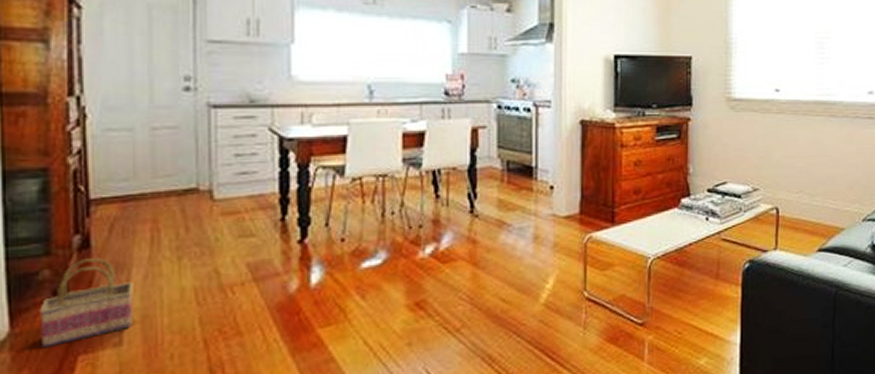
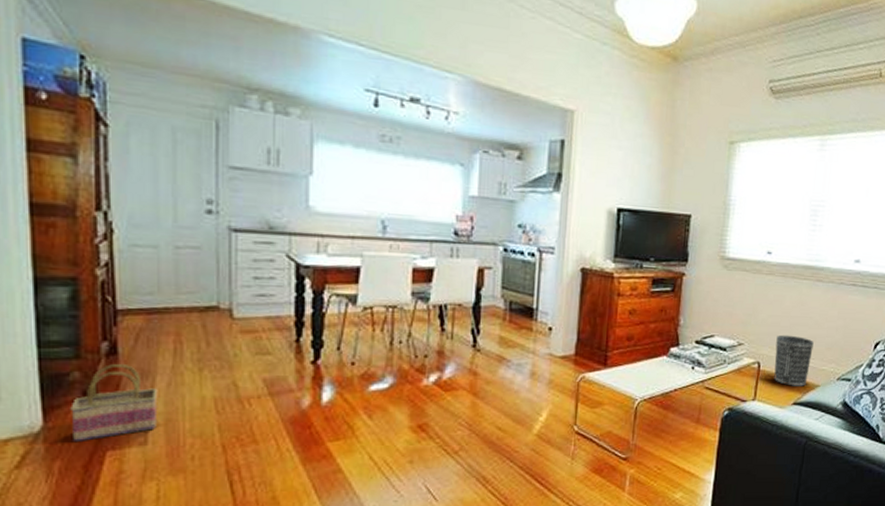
wastebasket: none [793,176,834,231] -> present [774,334,814,386]

